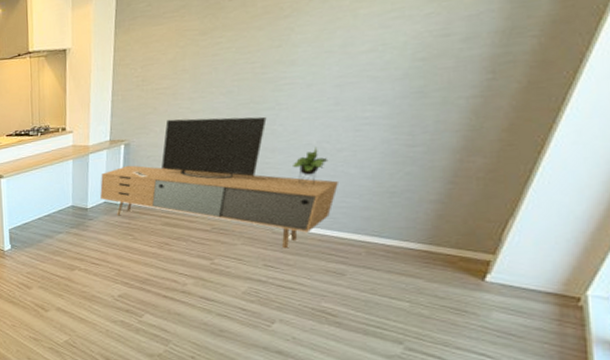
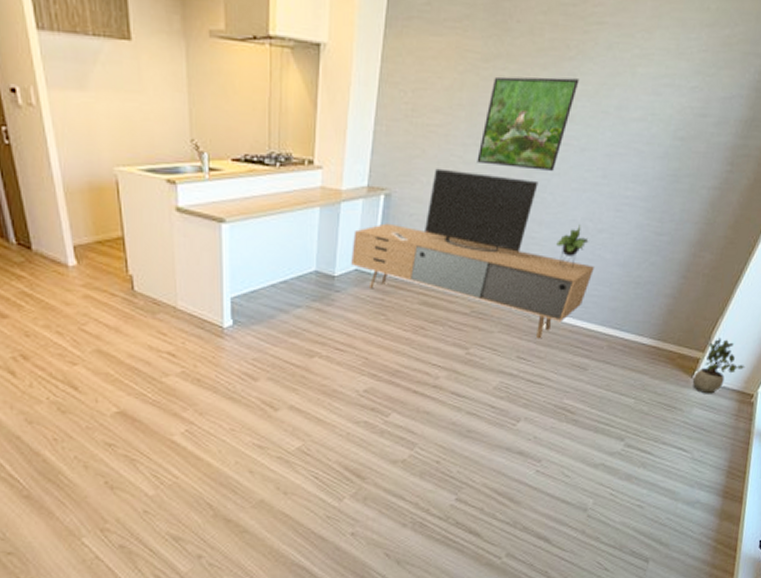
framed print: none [204,30,297,111] -> present [477,76,580,171]
potted plant: none [484,239,560,298] -> present [692,337,745,394]

